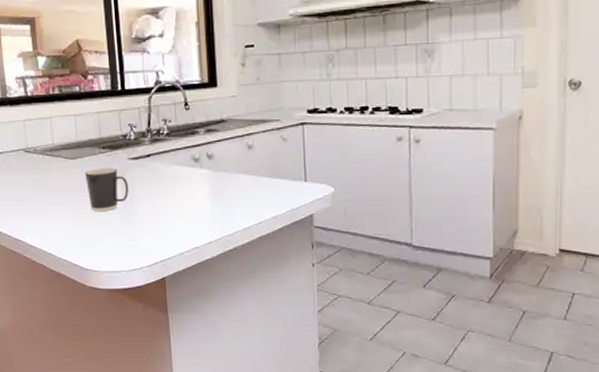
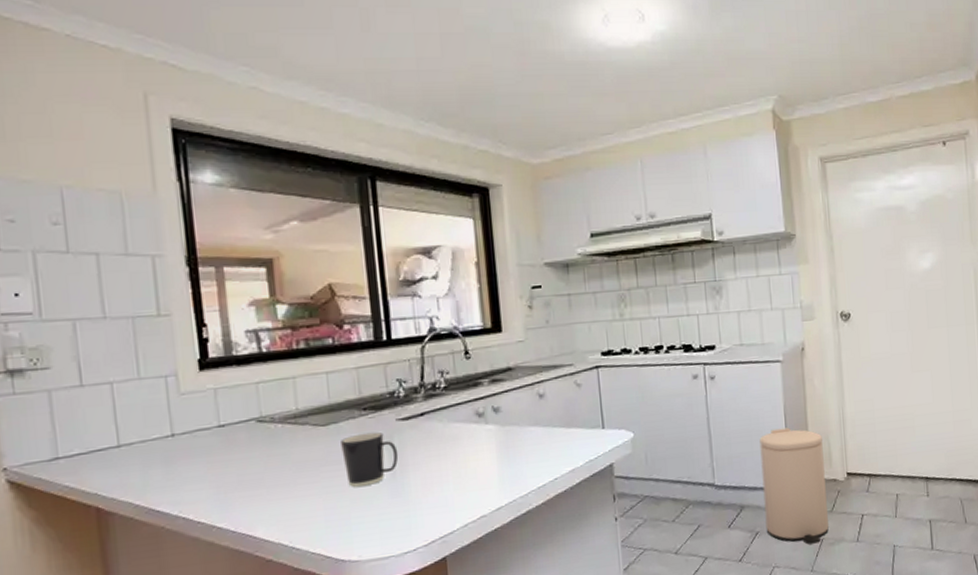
pedal bin: none [463,197,534,315] -> present [759,427,829,545]

